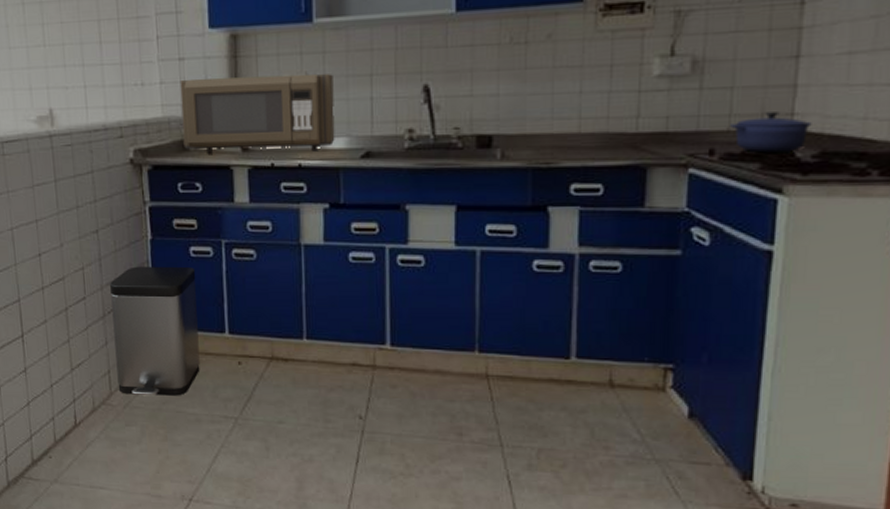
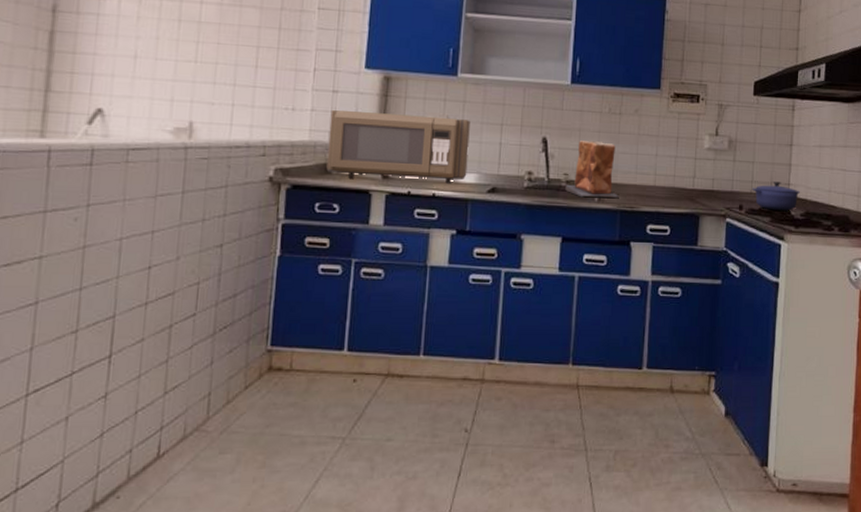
pedal bin: present [110,266,200,396] -> none [217,282,322,418]
paper bag: none [457,82,530,155] -> present [565,140,619,199]

